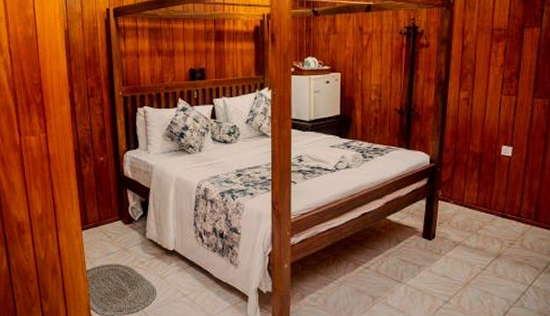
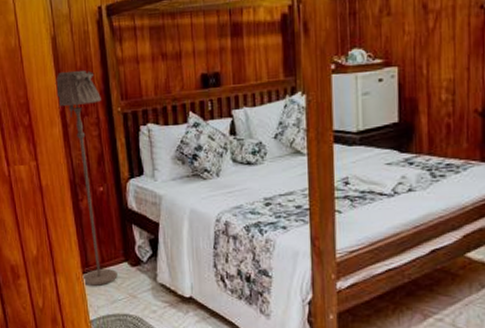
floor lamp: none [66,59,112,240] -> present [55,69,118,286]

